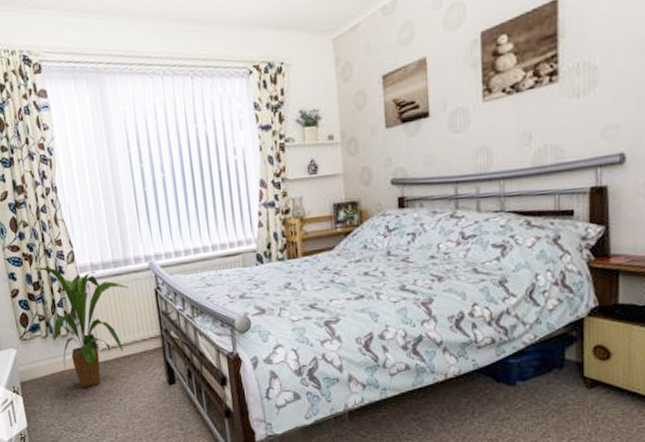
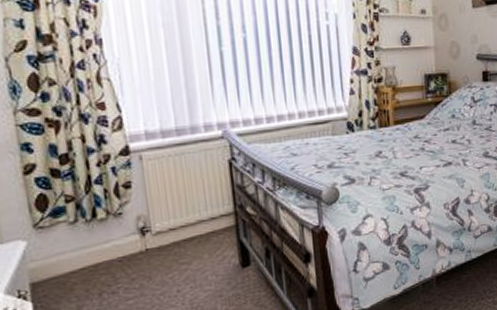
house plant: present [34,267,128,388] -> none [61,135,195,283]

